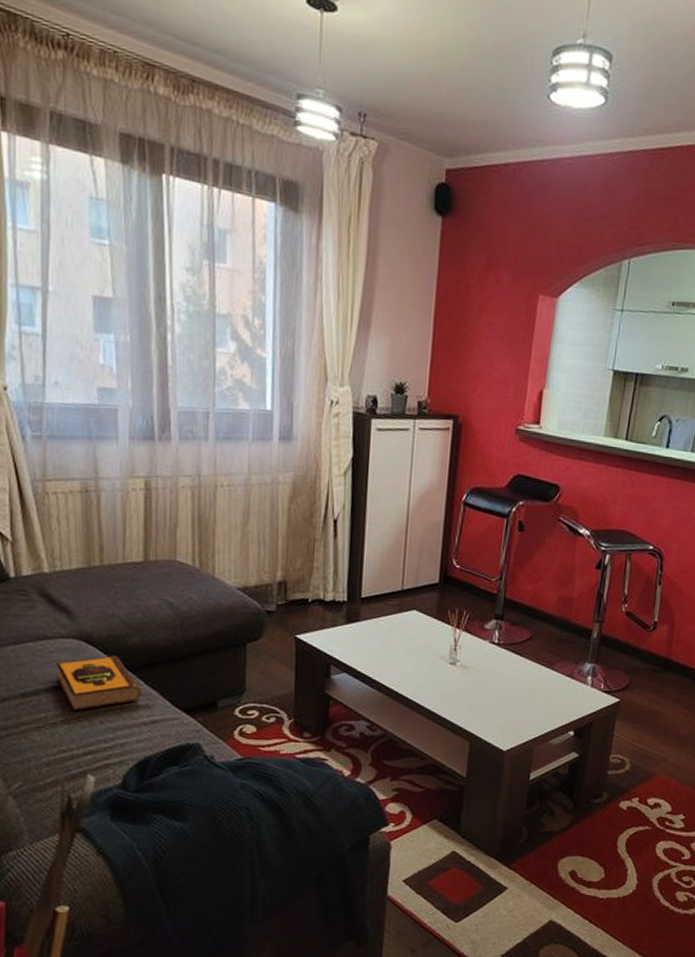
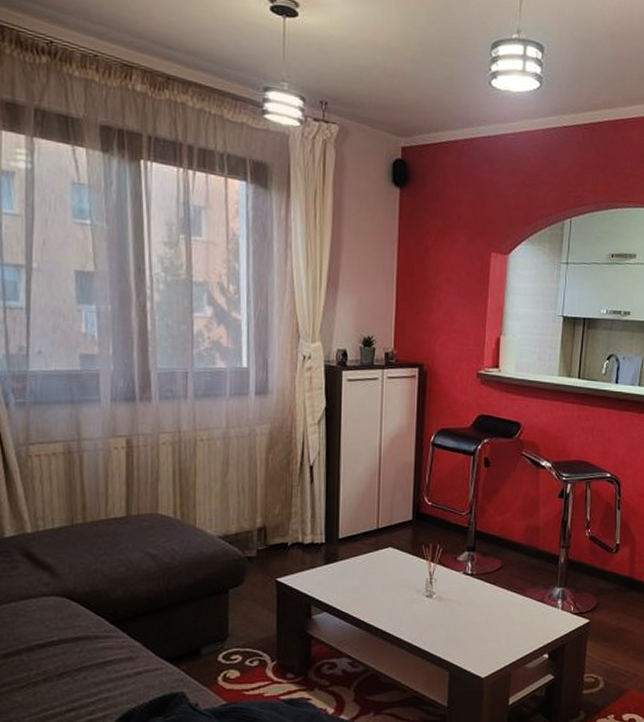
hardback book: present [56,655,143,712] -> none [39,610,126,669]

